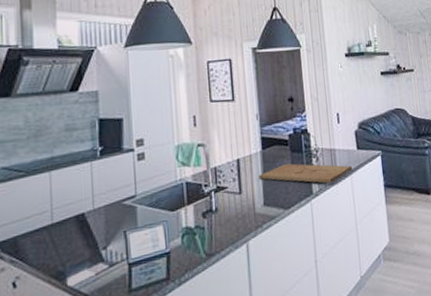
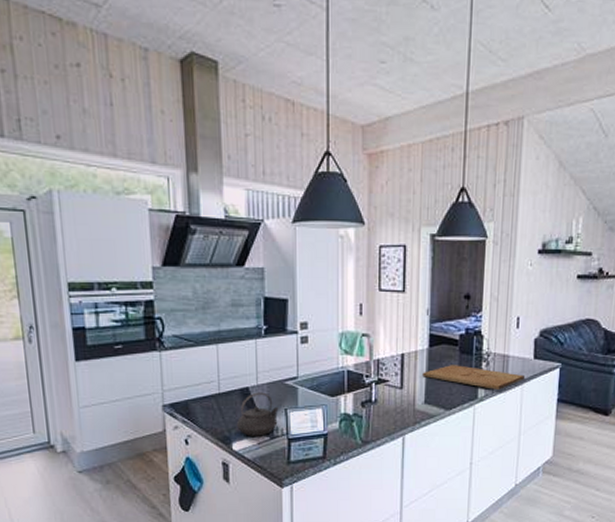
teapot: none [71,216,117,268] -> present [236,392,279,436]

